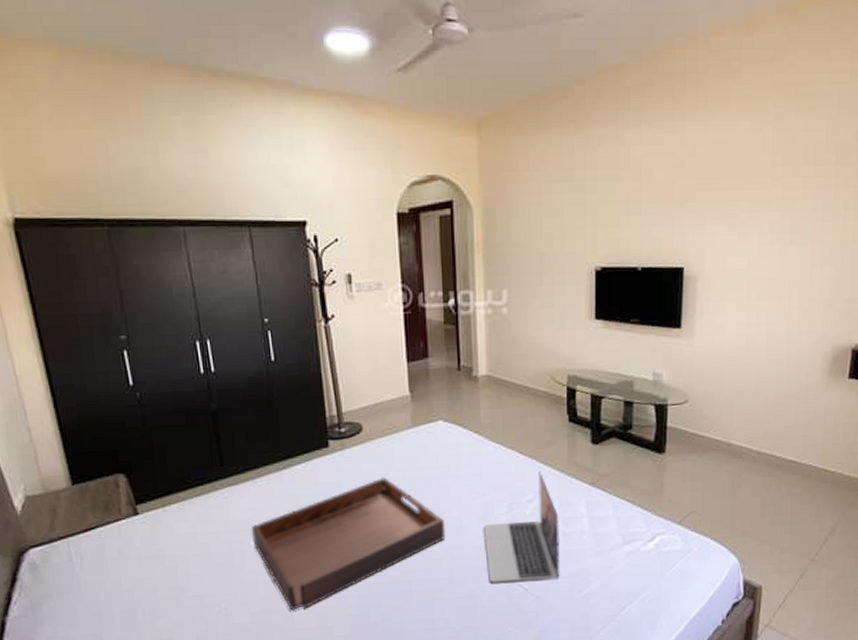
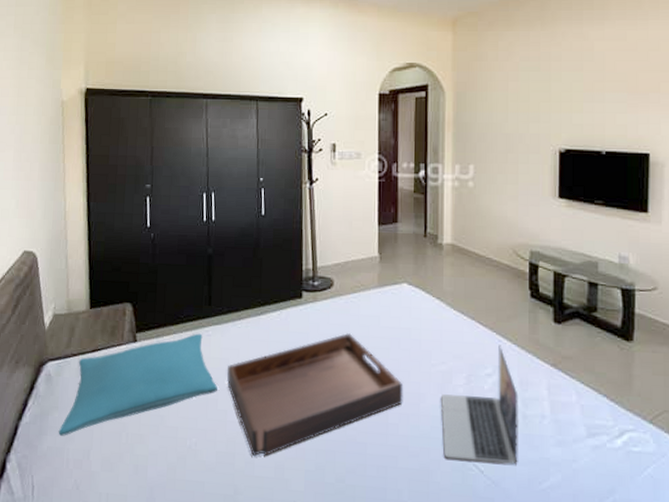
pillow: none [57,496,244,624] -> present [58,333,219,436]

